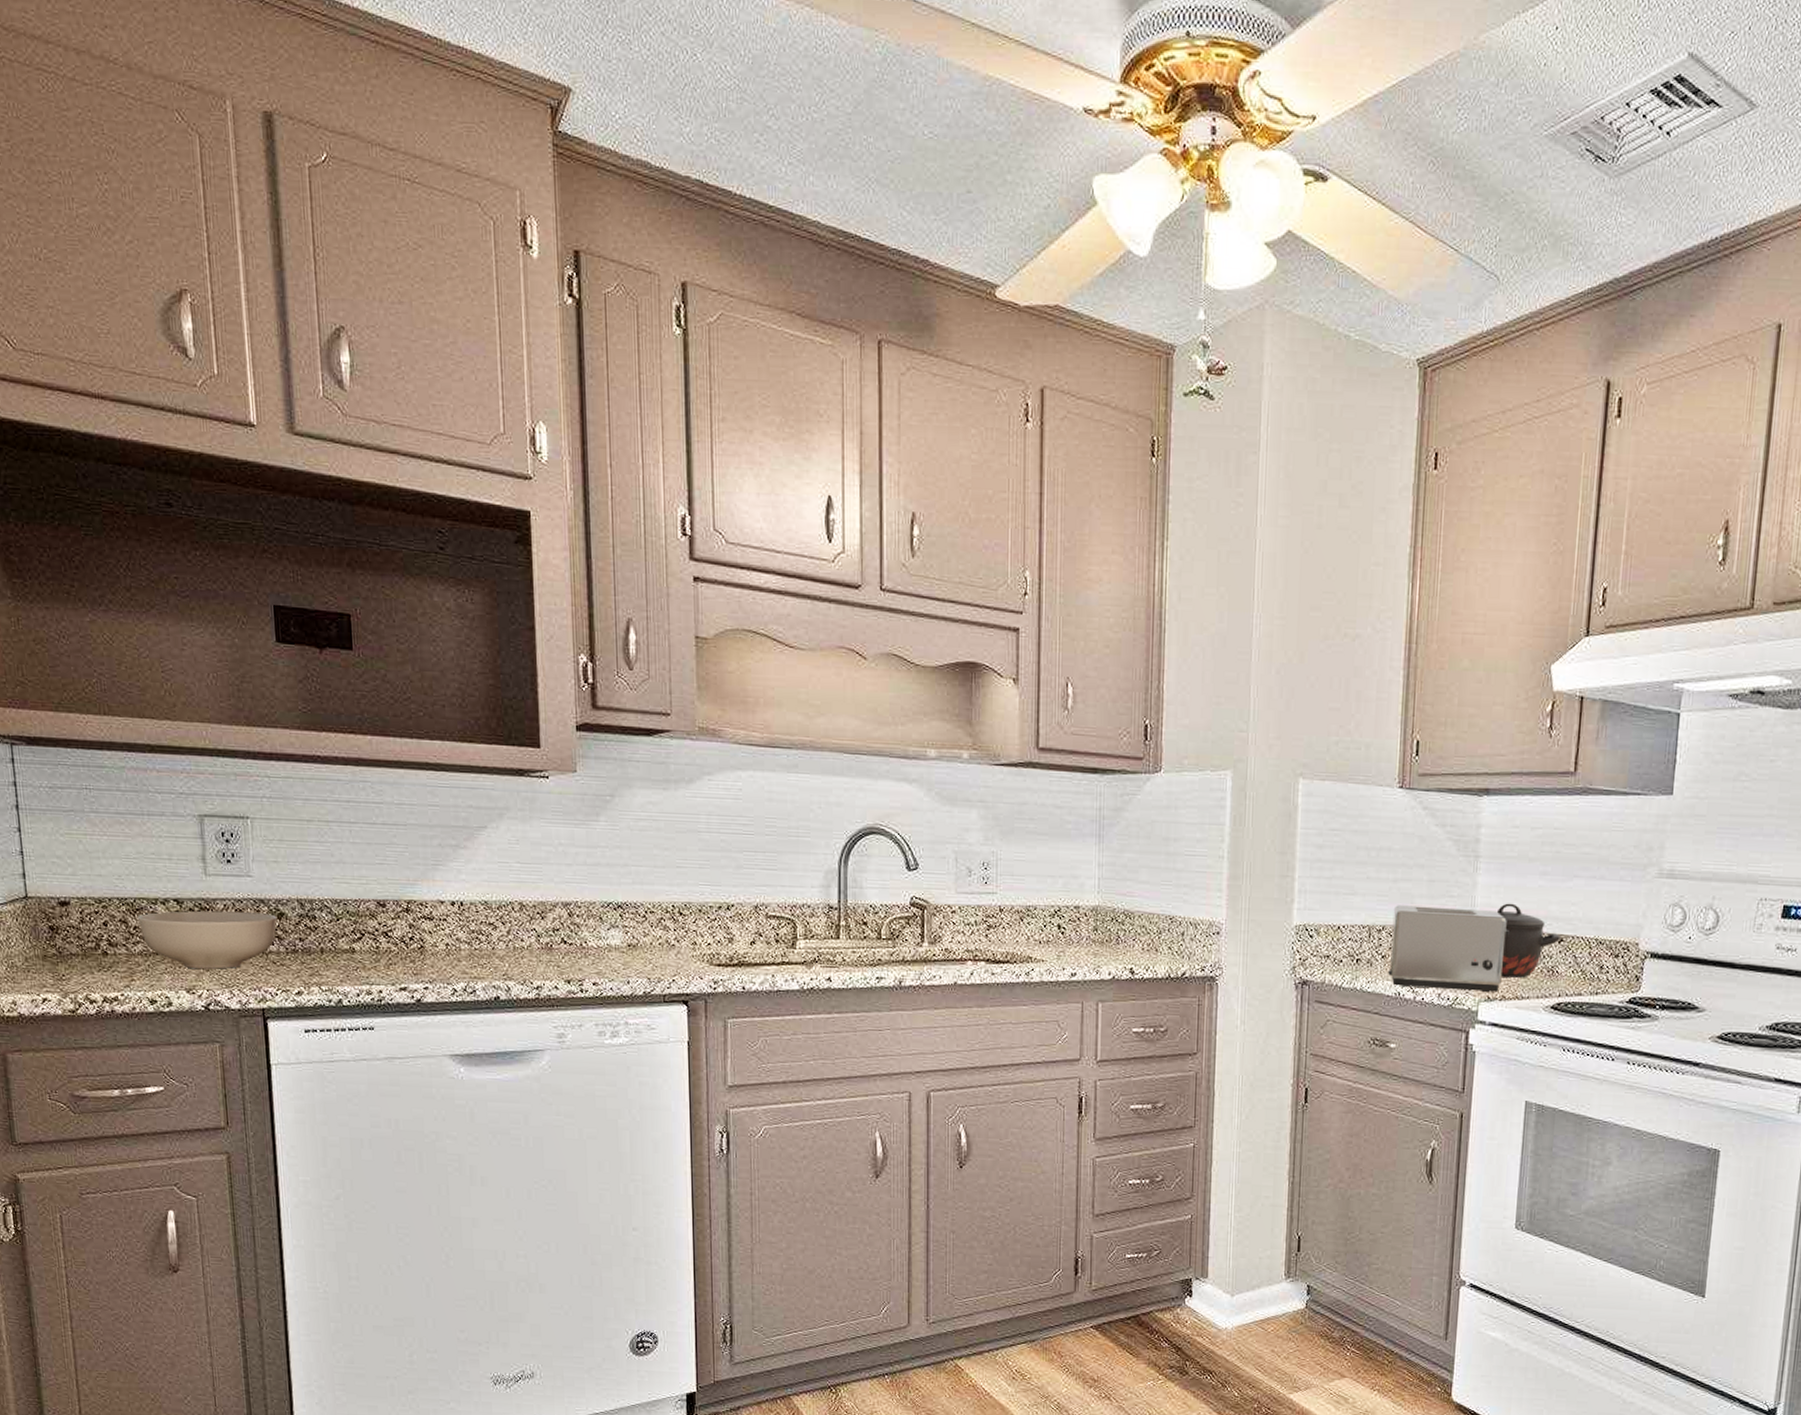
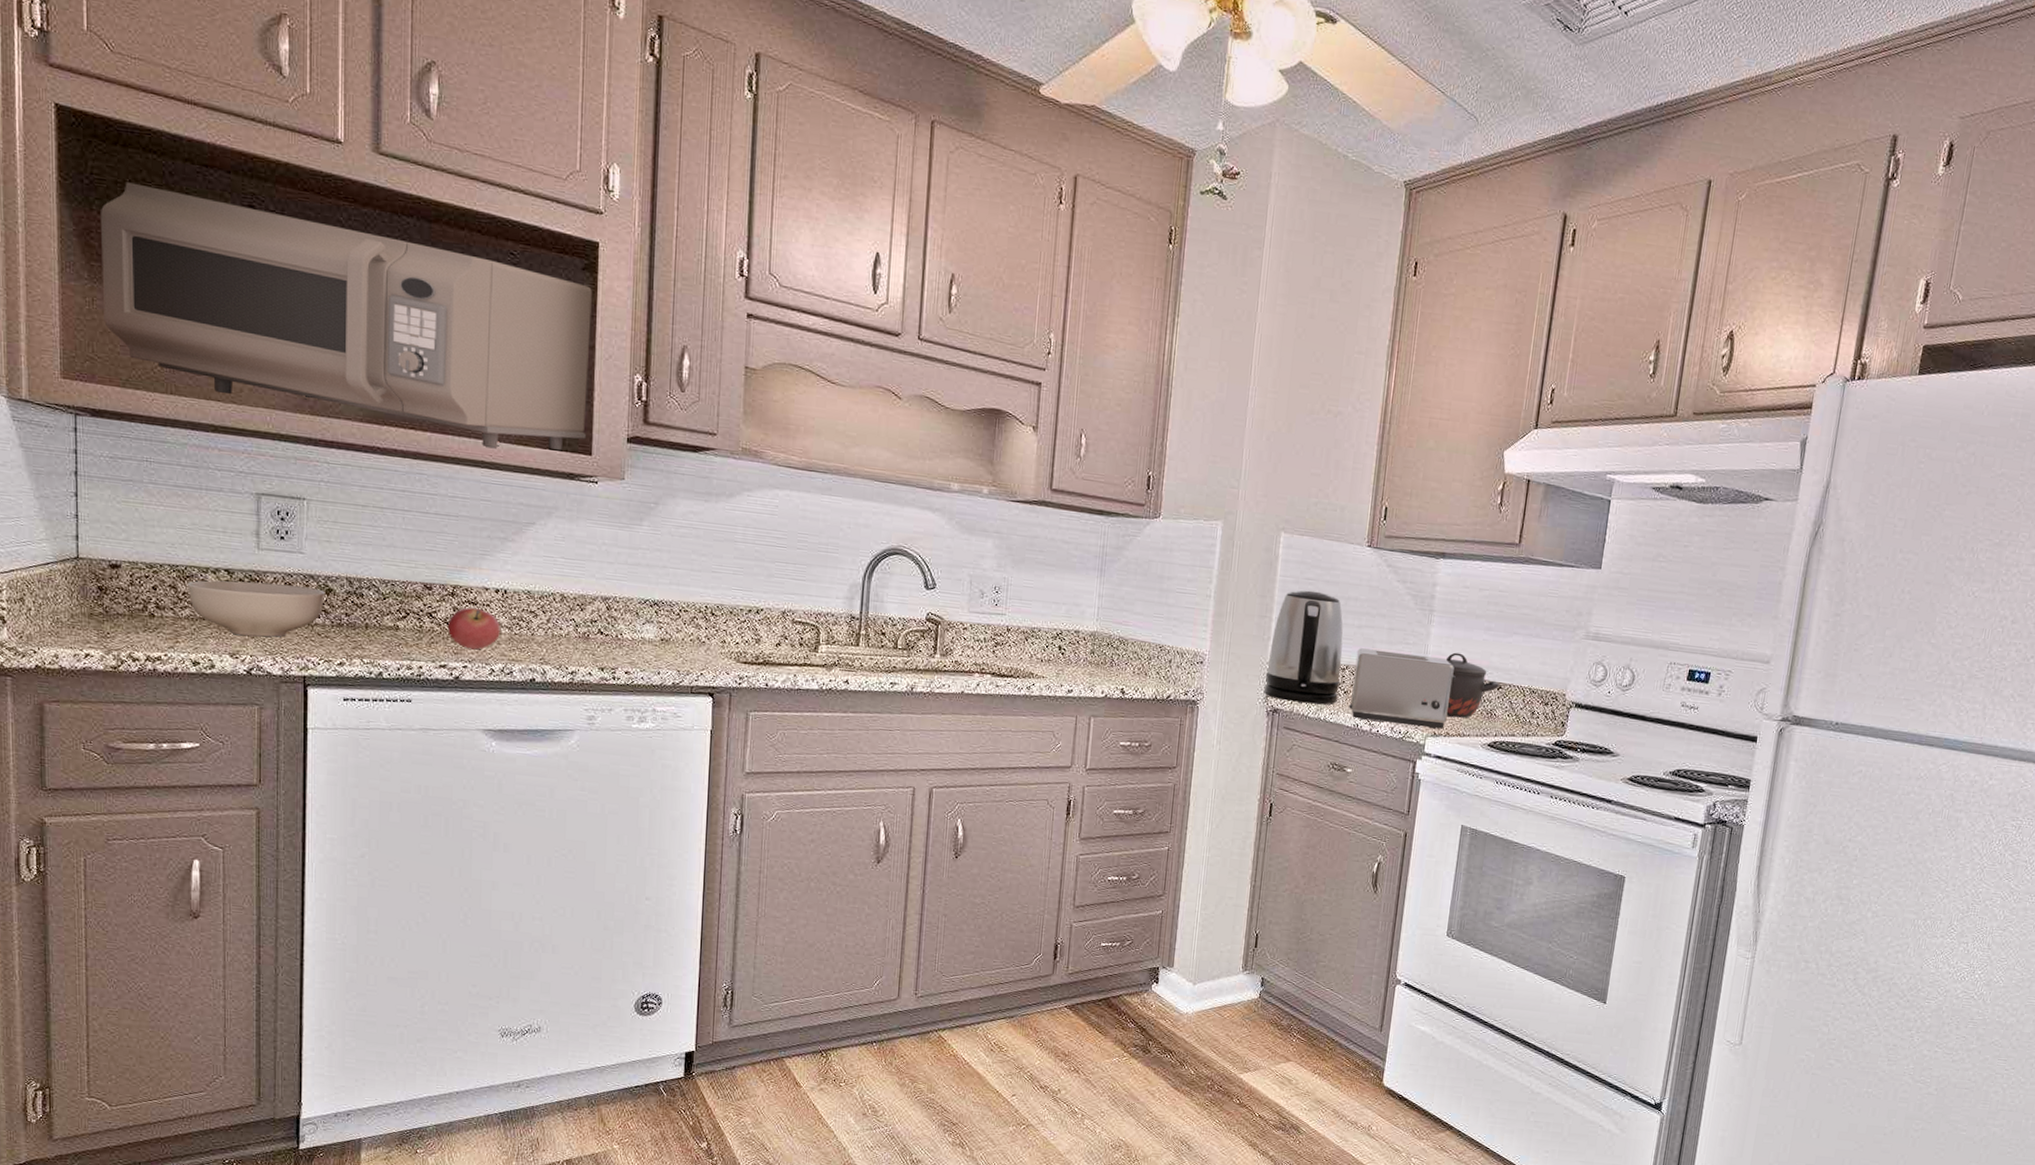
microwave: none [18,489,534,747] -> present [101,182,592,451]
fruit: none [404,923,460,969] -> present [447,607,501,650]
kettle: none [1290,842,1377,973] -> present [1263,590,1343,705]

